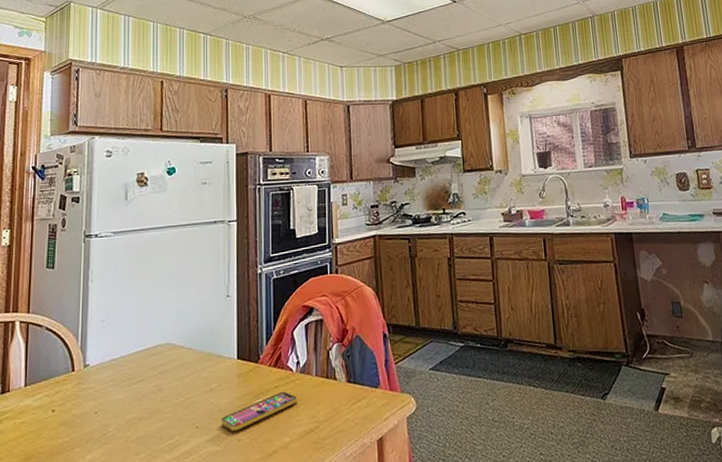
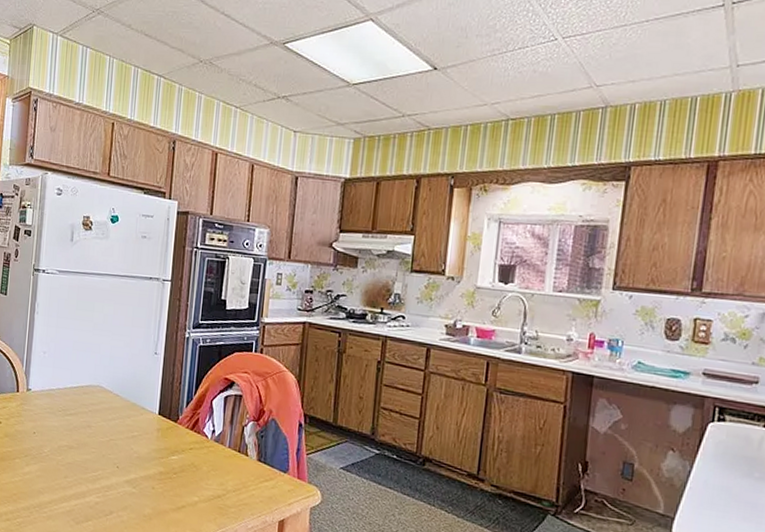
smartphone: present [220,391,297,431] -> none [138,454,209,479]

